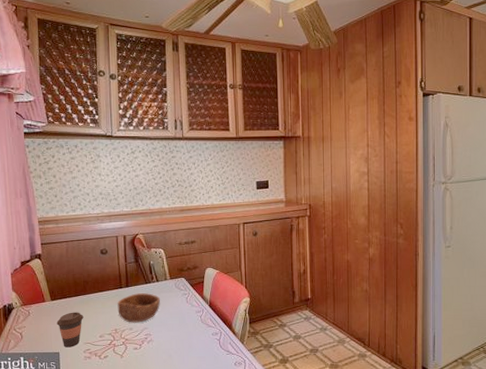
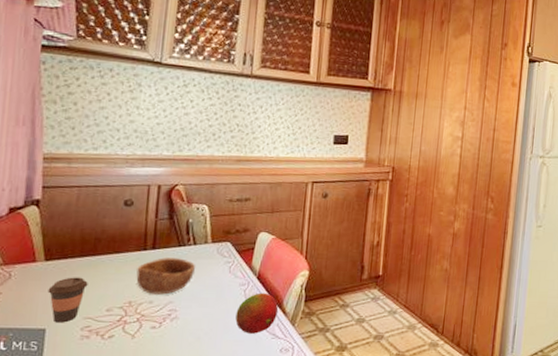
fruit: none [196,317,229,351] -> present [235,293,279,334]

